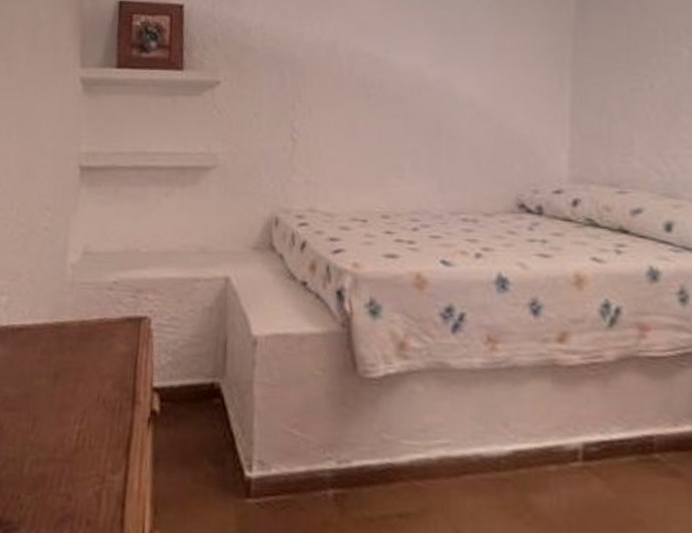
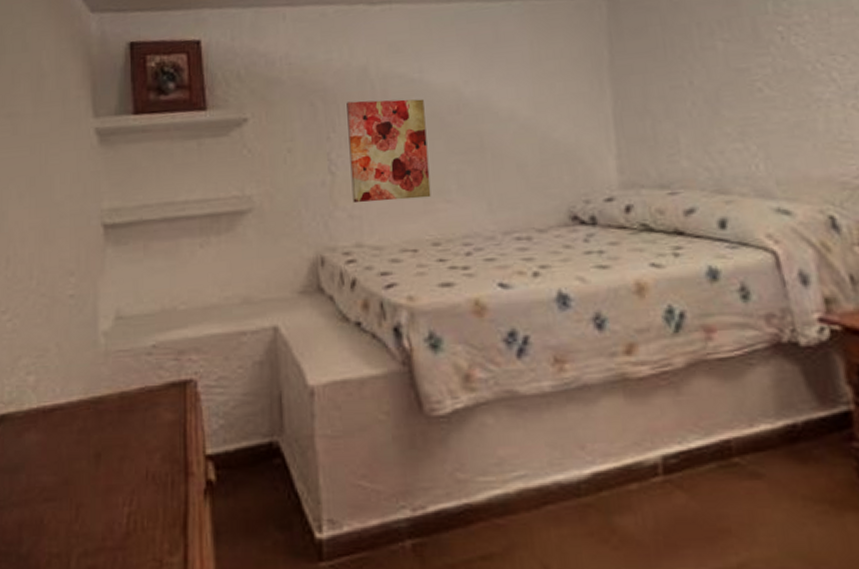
wall art: none [310,74,387,172] -> present [346,99,431,202]

